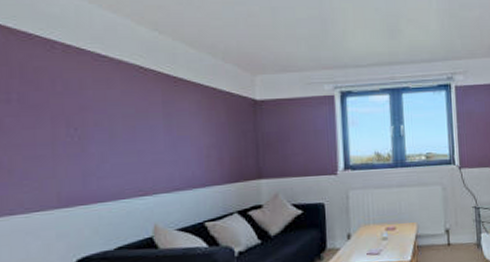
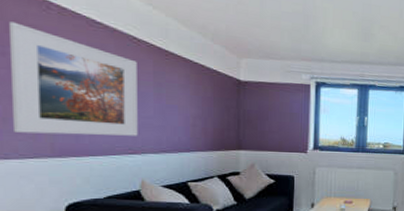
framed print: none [14,66,148,185] -> present [10,22,138,136]

